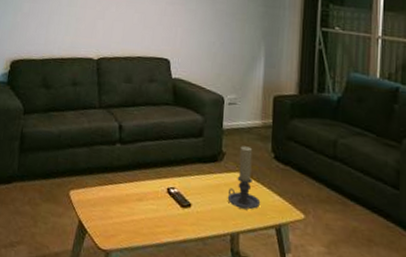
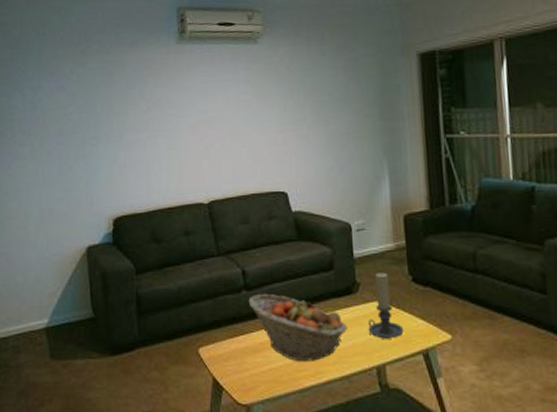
fruit basket: none [121,149,208,220] -> present [248,293,347,361]

